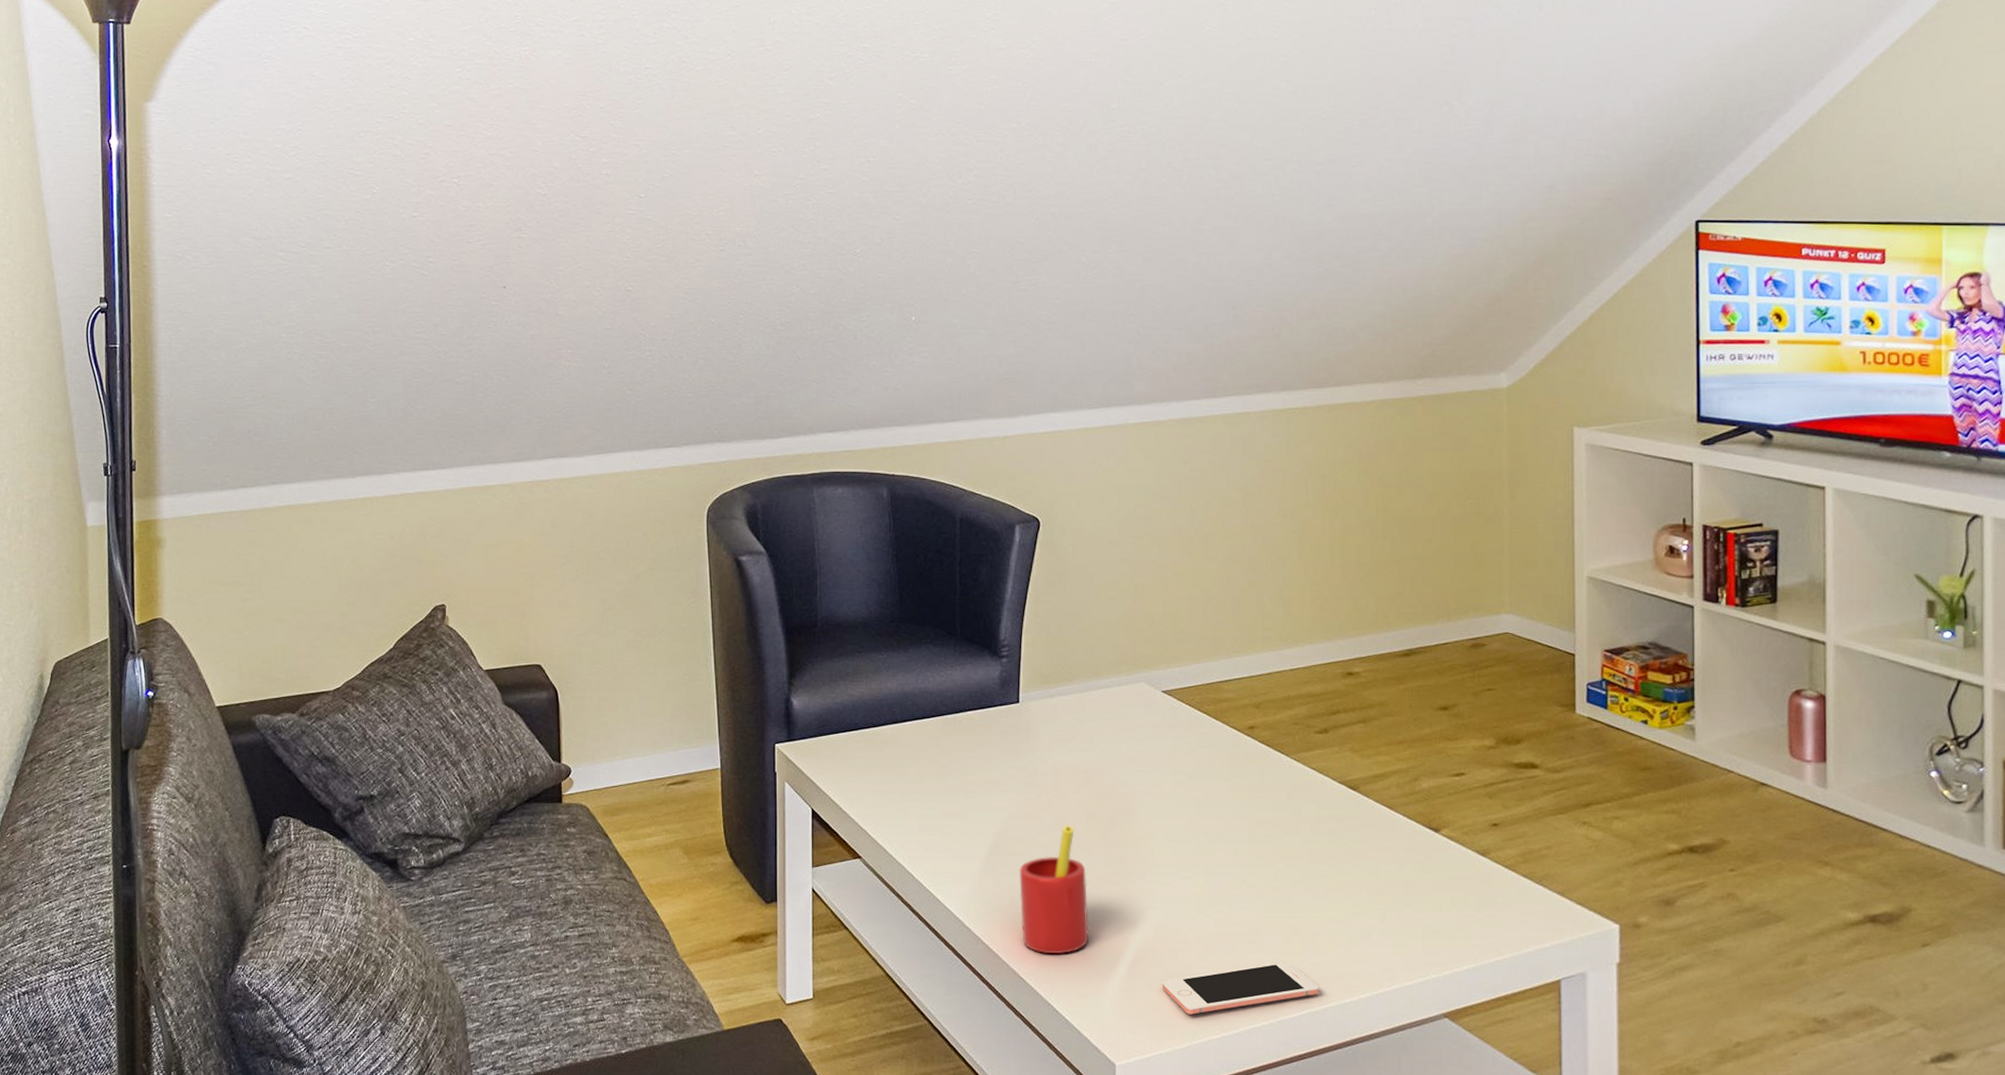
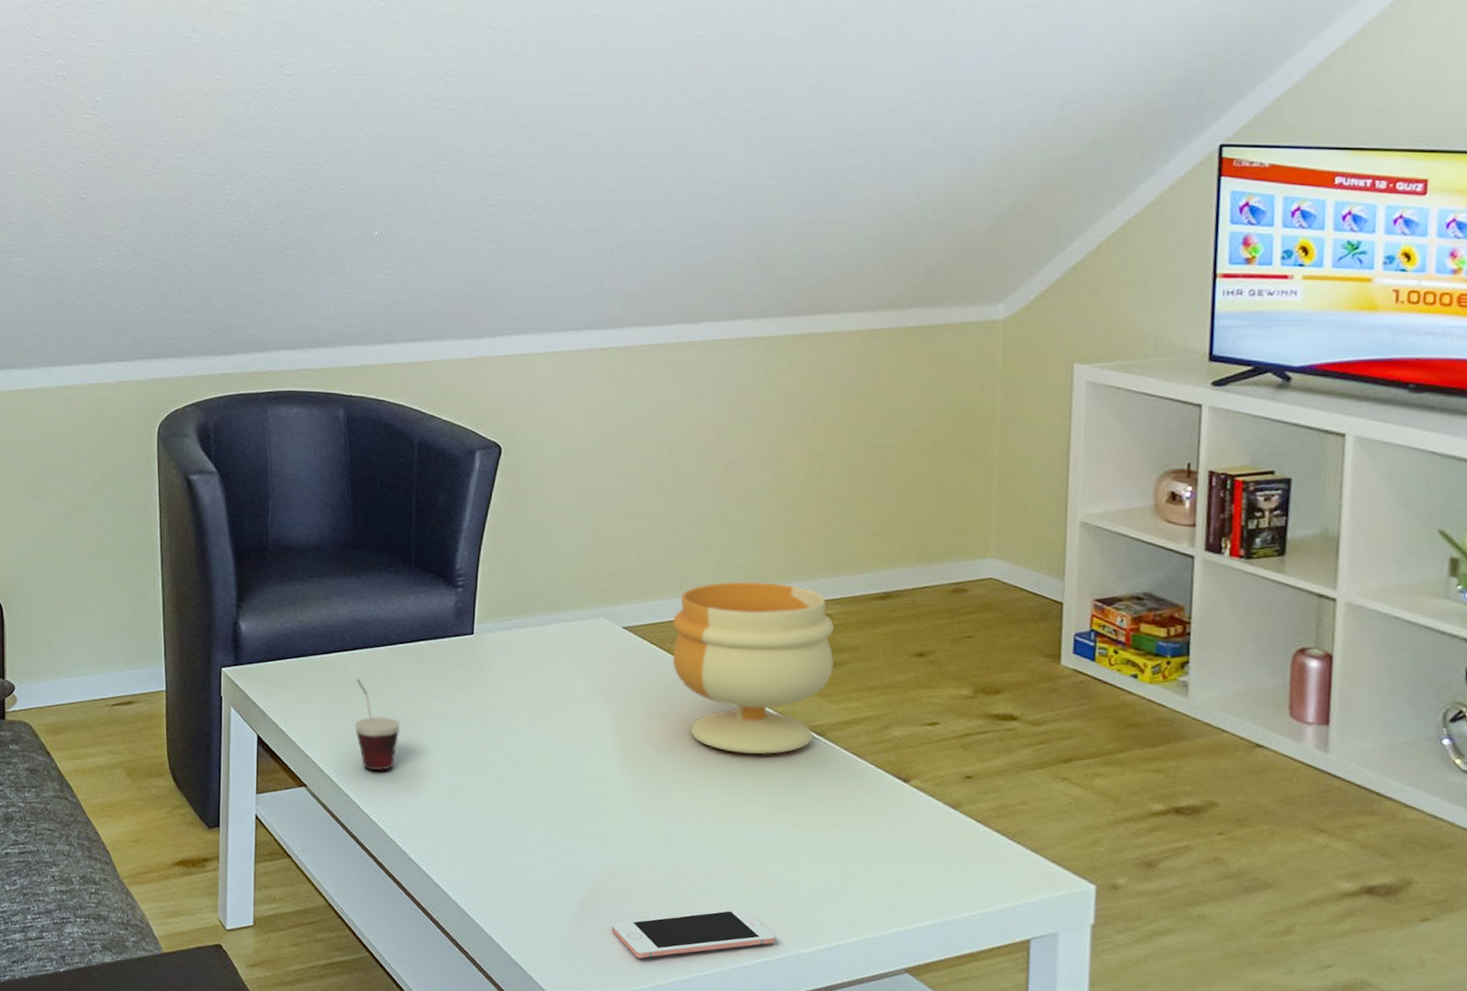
cup: none [906,750,951,840] -> present [354,678,400,771]
straw: present [1019,826,1089,955] -> none [467,761,538,892]
footed bowl: none [1210,643,1364,811] -> present [672,581,834,755]

